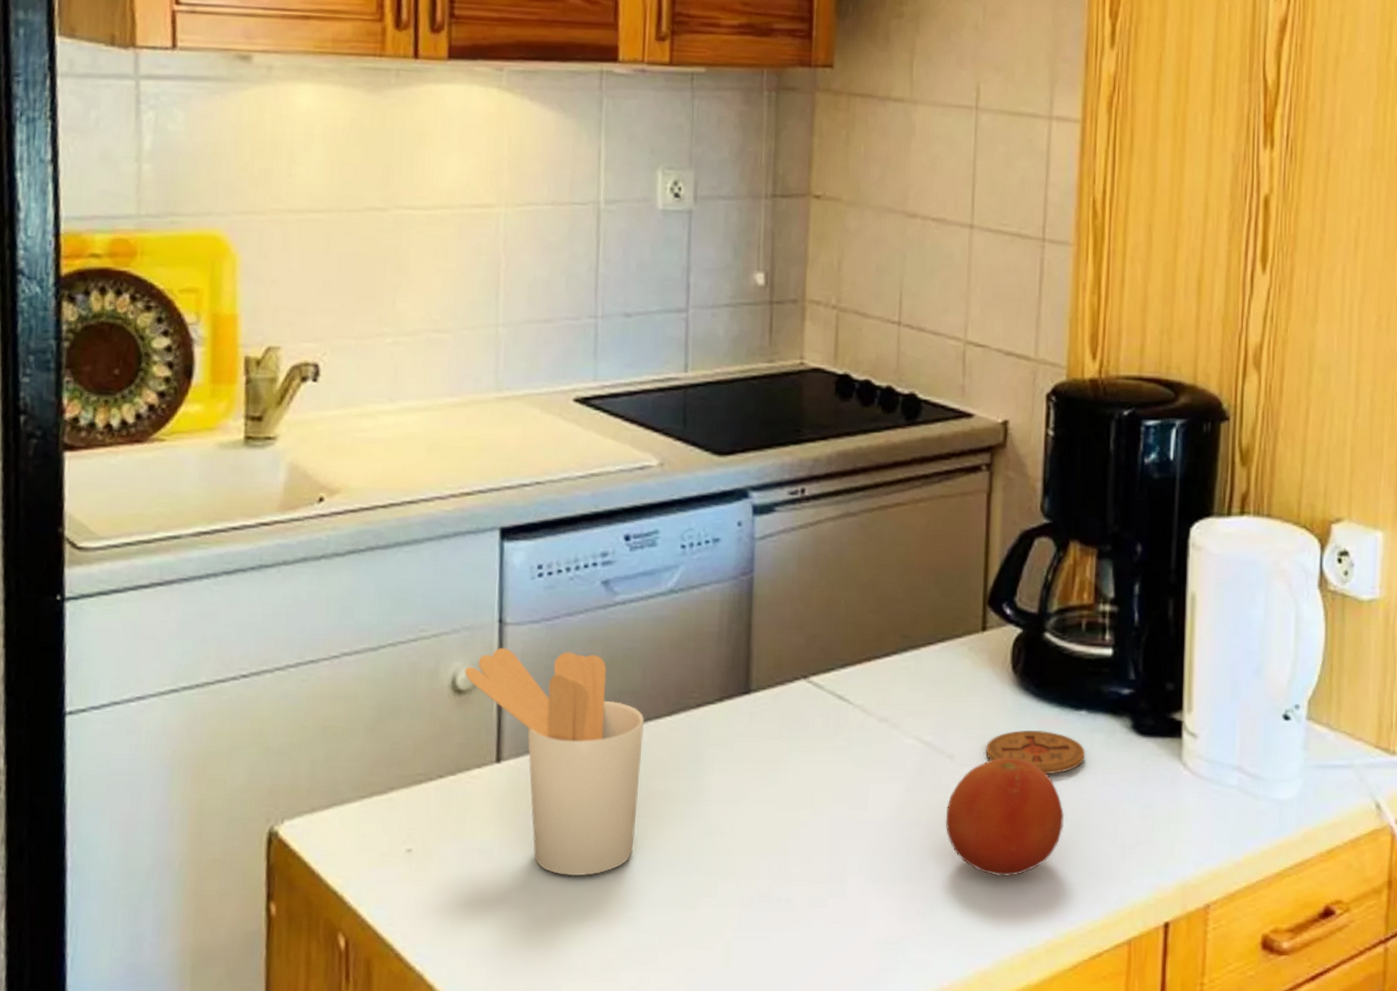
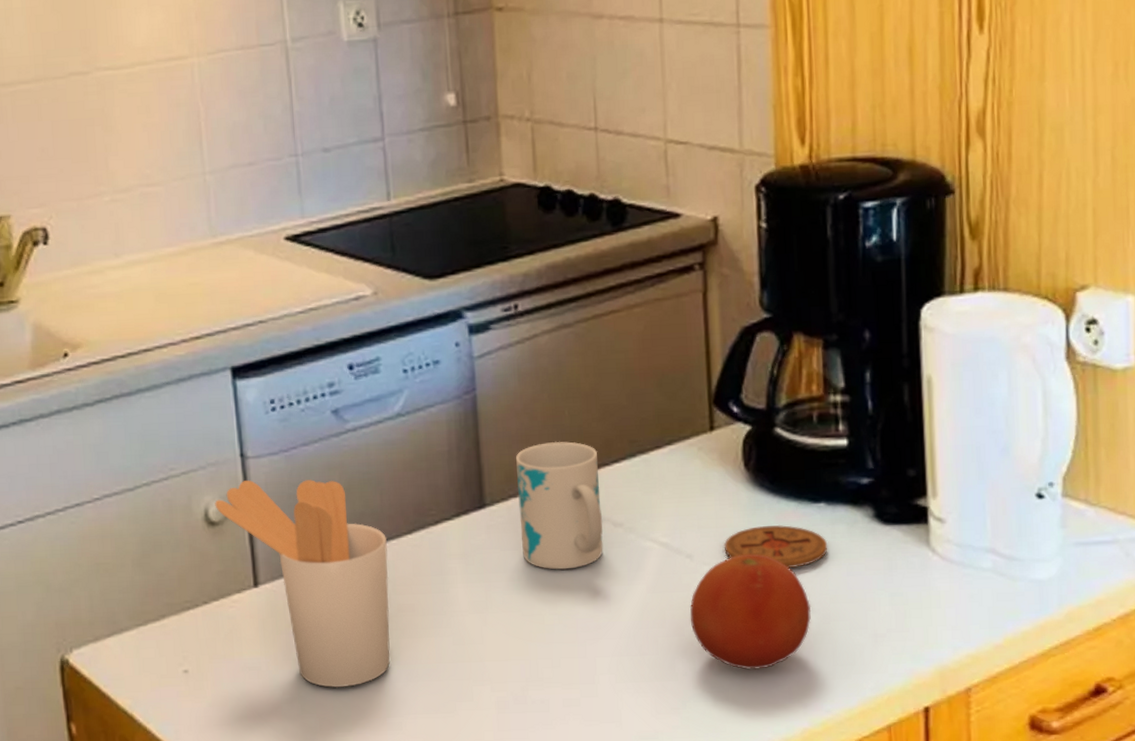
mug: none [784,630,870,763] -> present [516,441,603,570]

